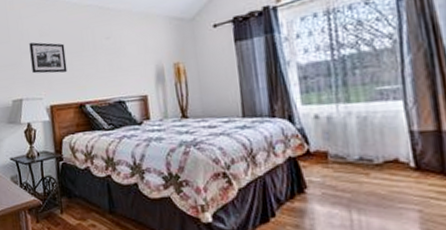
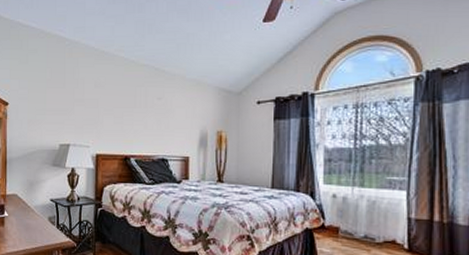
picture frame: present [29,42,67,74] -> none [83,91,117,124]

